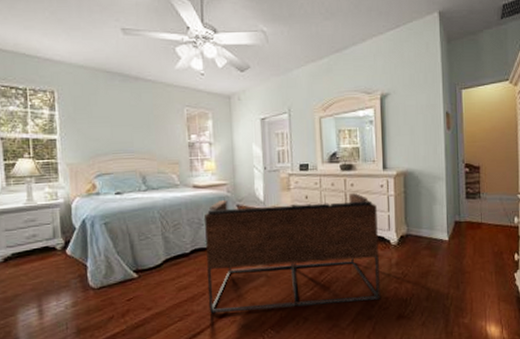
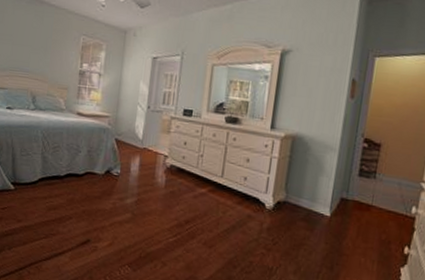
sofa: present [205,193,380,314] -> none [73,131,257,262]

